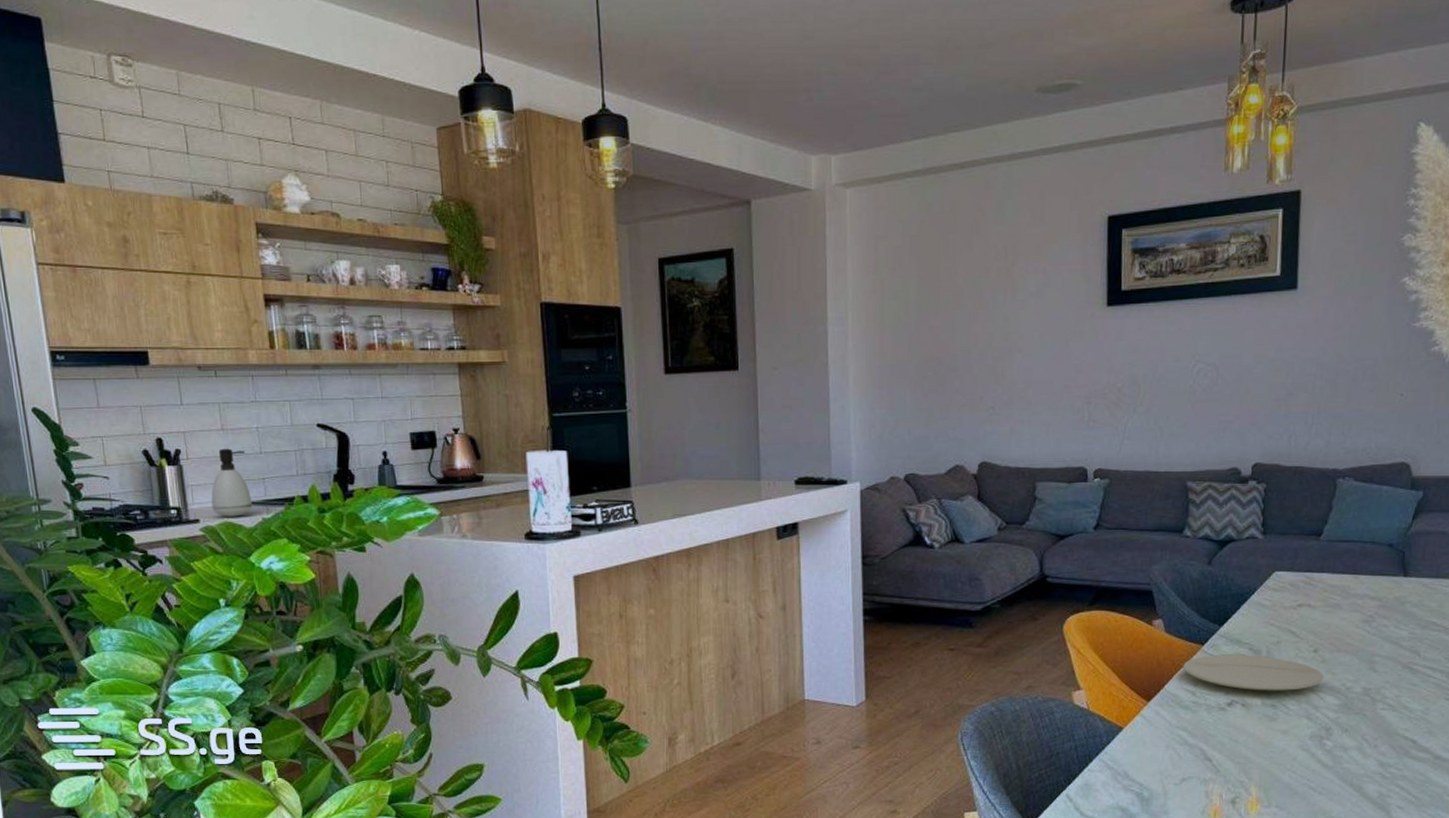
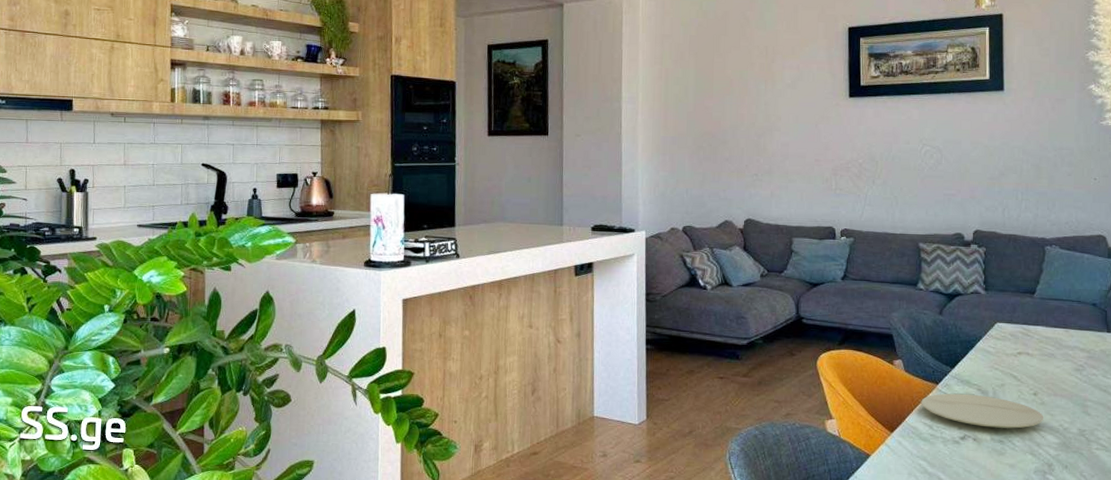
soap dispenser: present [211,448,253,517] -> none [108,180,142,237]

